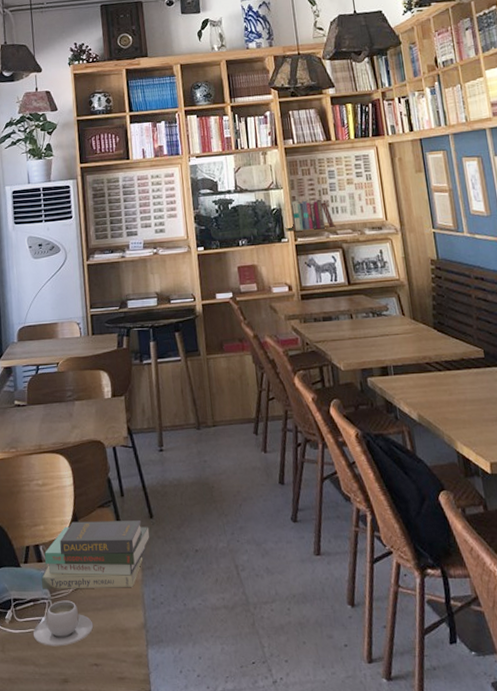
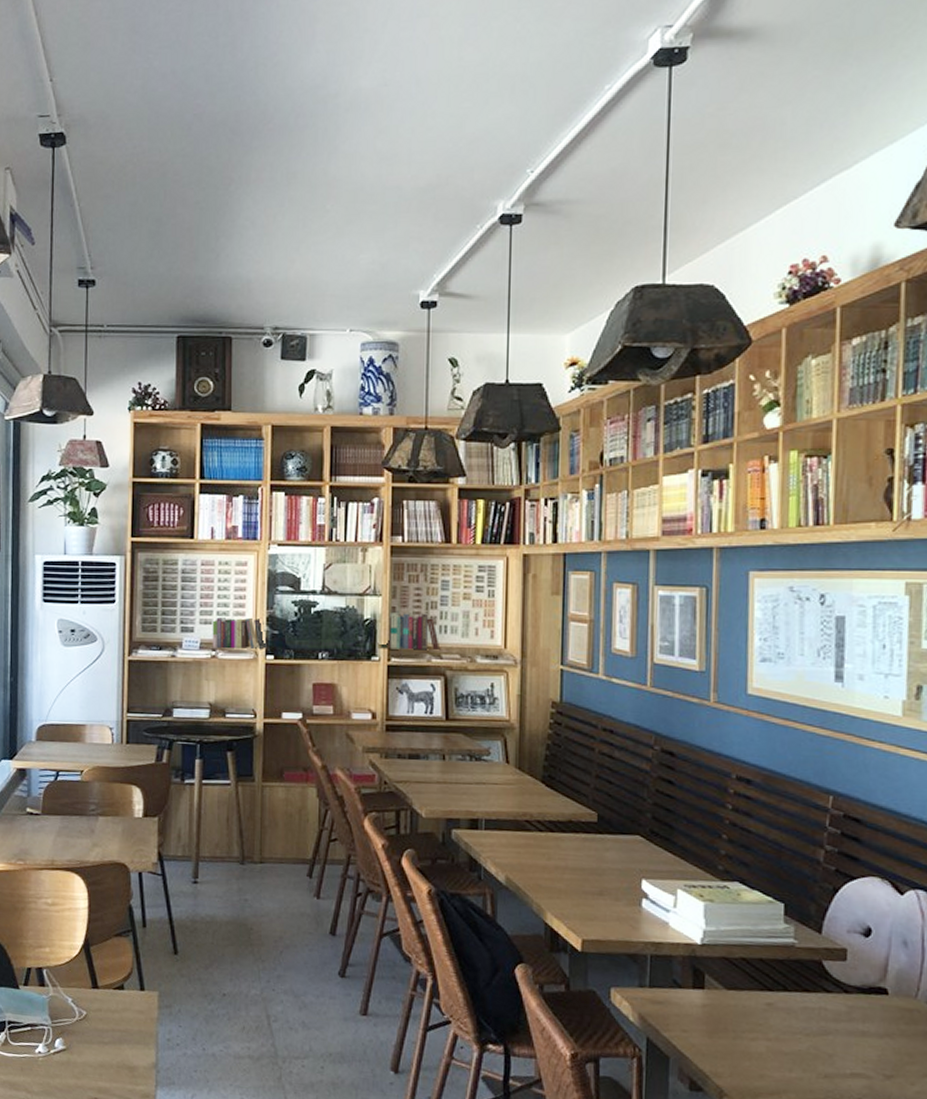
teacup: present [32,600,94,647] -> none [27,1029,97,1076]
books: present [41,520,150,589] -> none [42,947,172,1024]
books: none [151,217,198,247] -> present [212,616,268,650]

